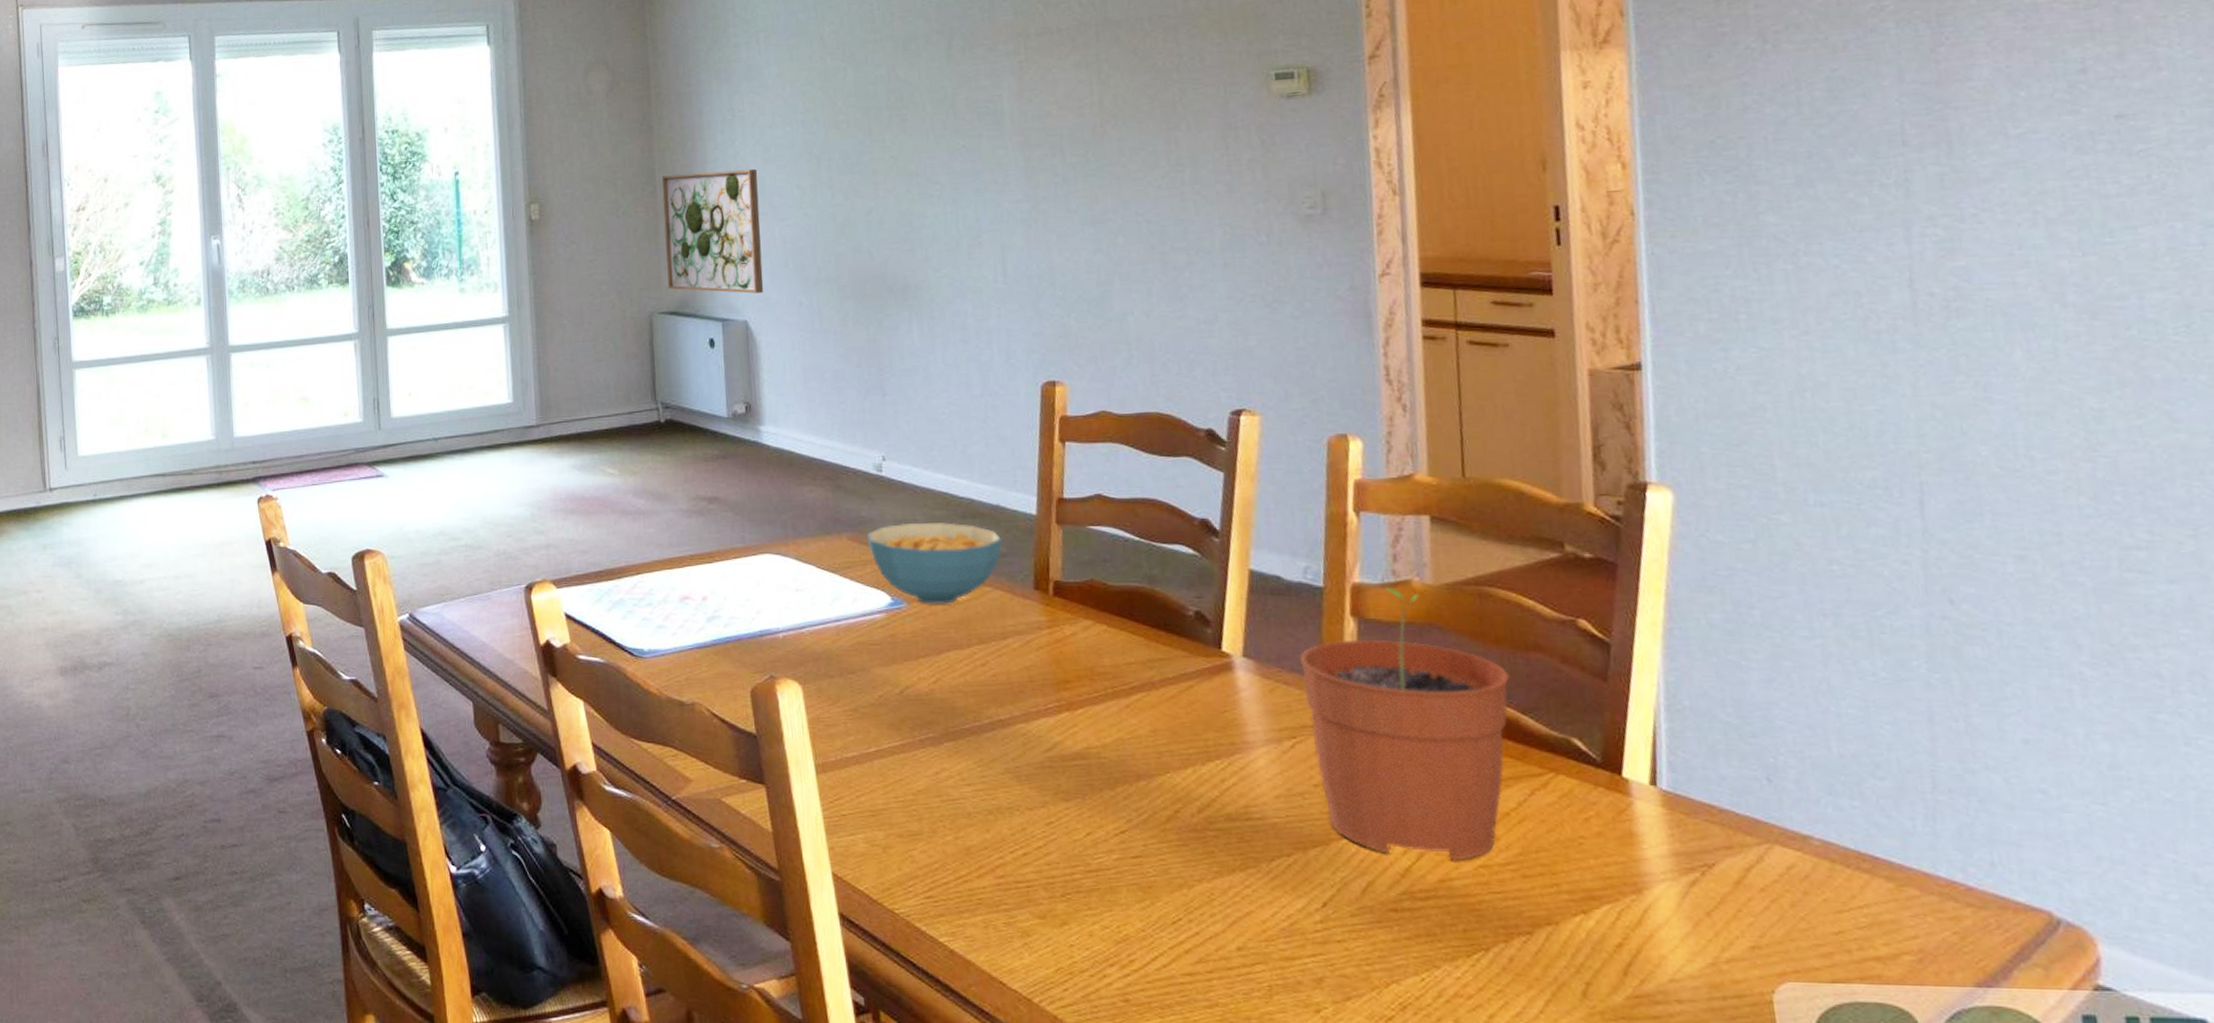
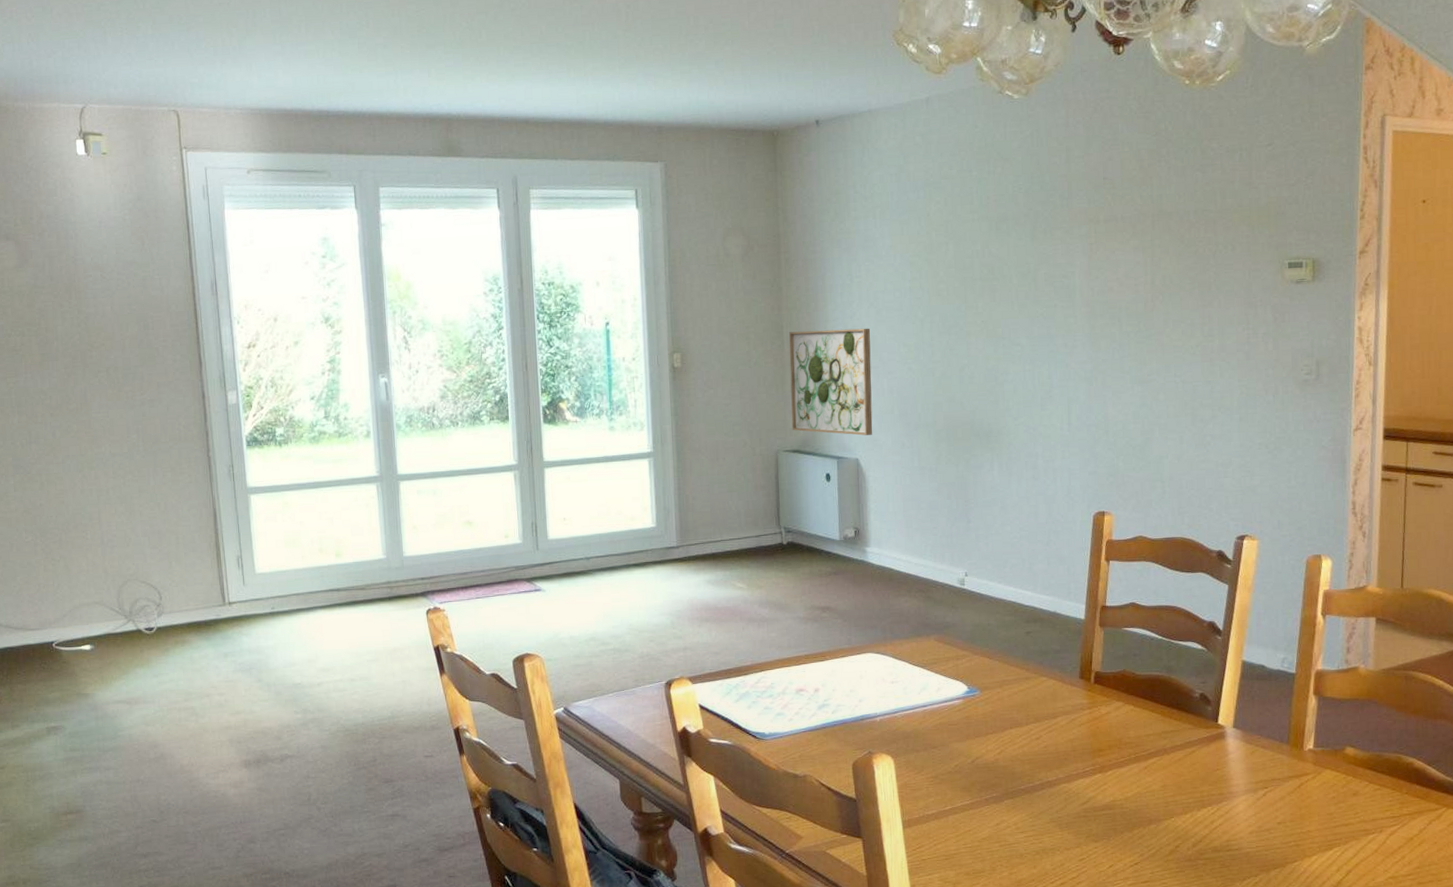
cereal bowl: present [867,522,1002,604] -> none [951,626,1056,692]
plant pot: present [1300,587,1510,861] -> none [1275,673,1422,874]

